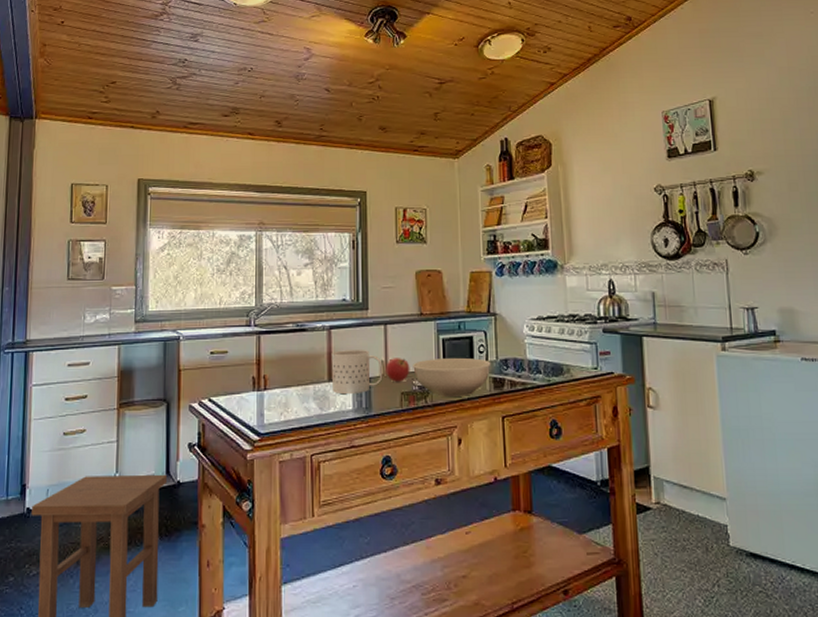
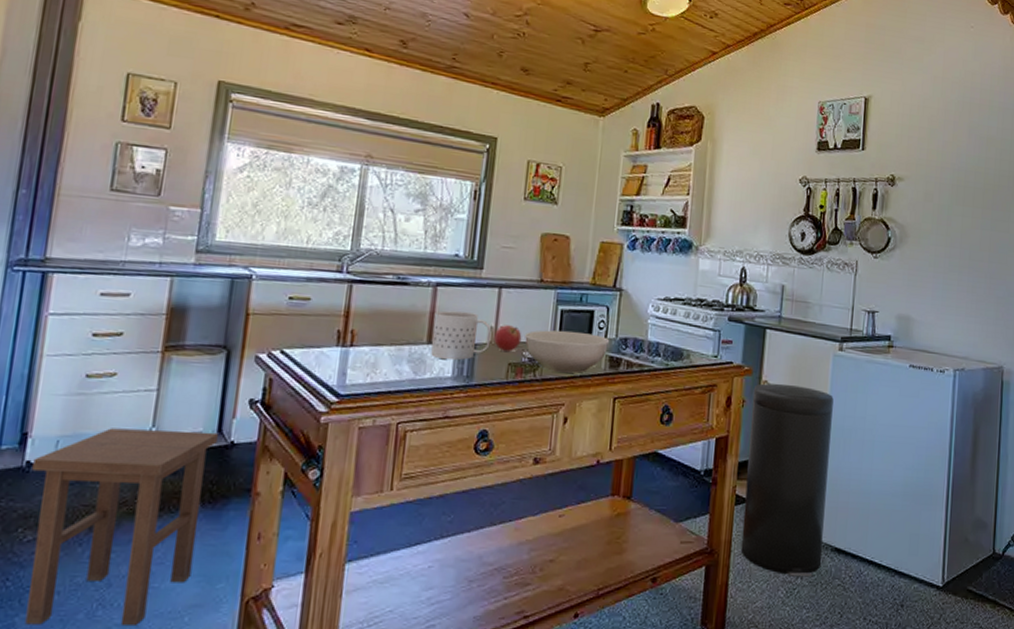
pedal bin: none [638,389,738,584] -> present [740,383,834,577]

